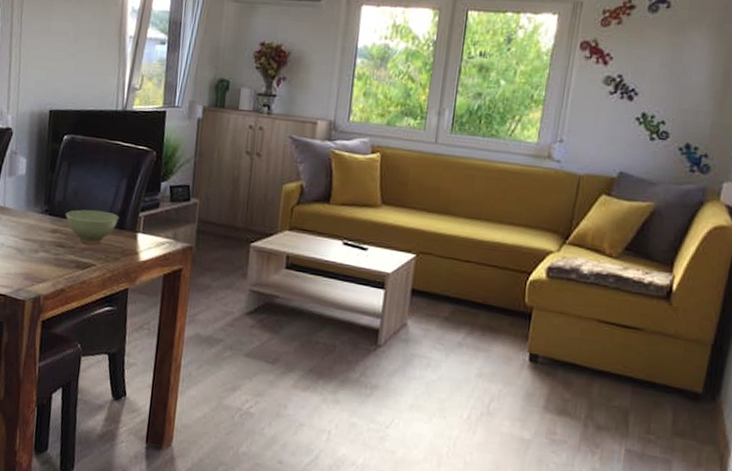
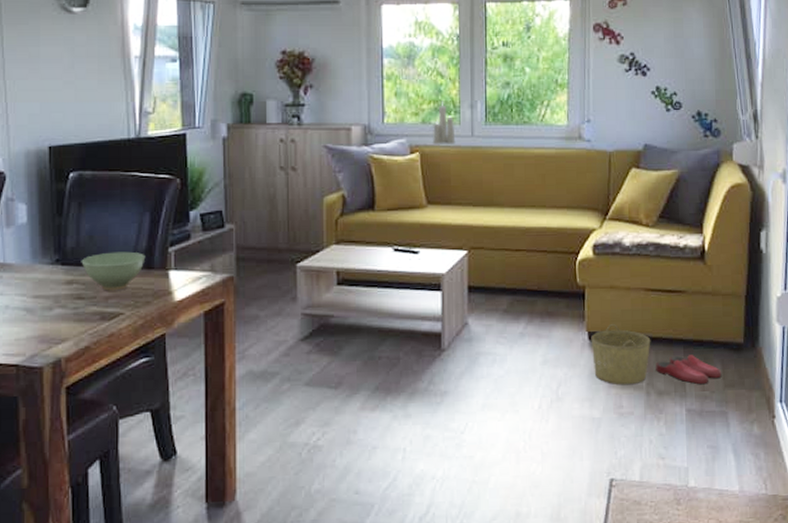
candle: none [395,106,420,149] -> present [433,102,456,144]
basket: none [530,349,597,414] -> present [591,323,651,385]
slippers: none [598,393,672,428] -> present [656,355,722,385]

